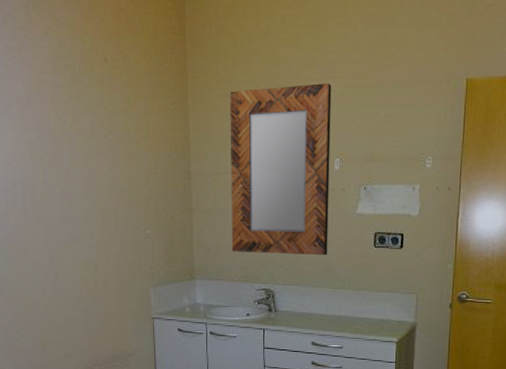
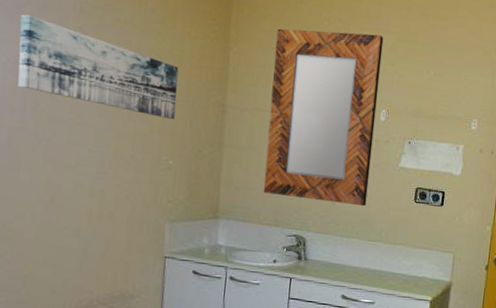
wall art: none [11,111,148,191] -> present [18,14,179,119]

